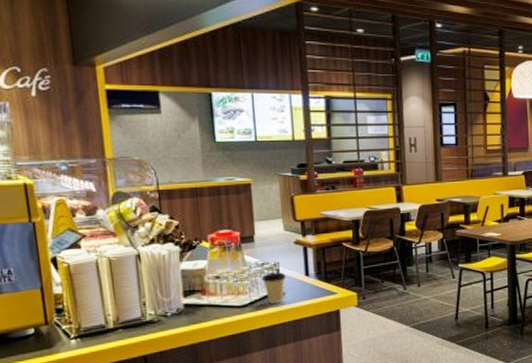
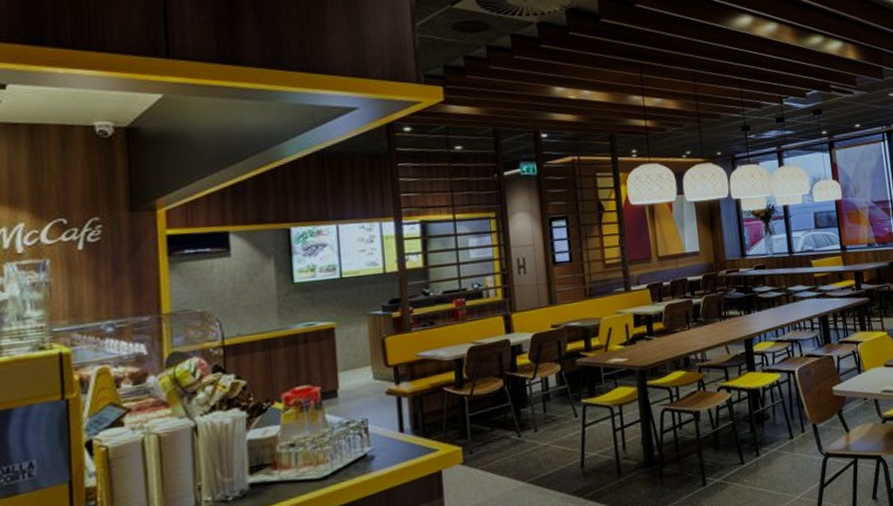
coffee cup: present [261,272,286,304] -> none [346,430,376,472]

